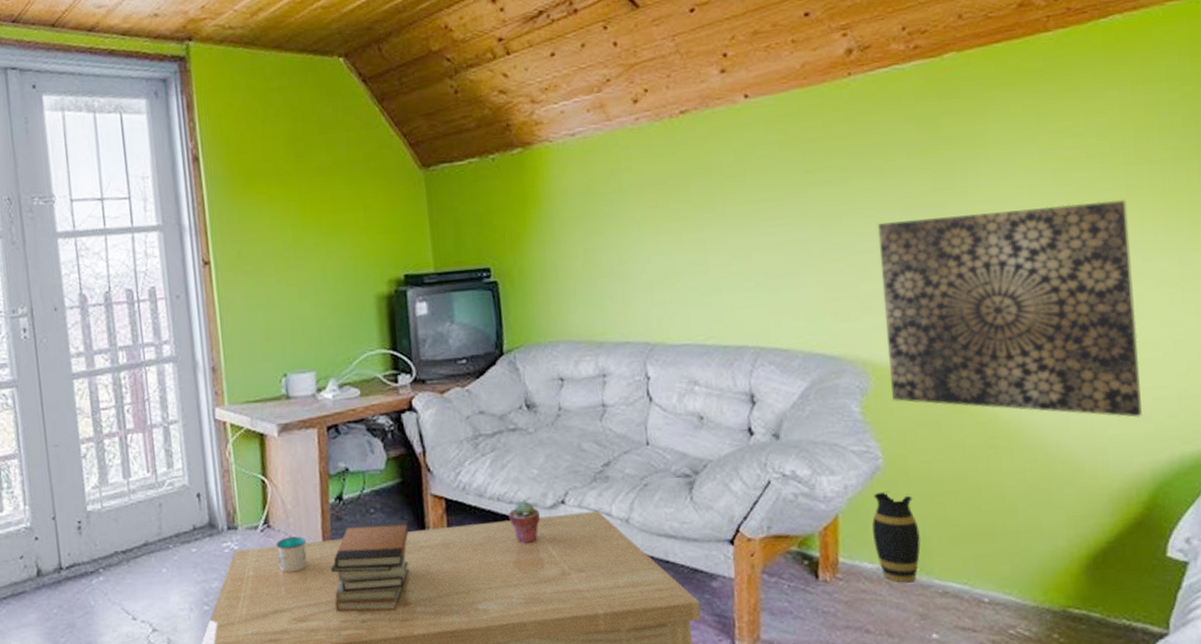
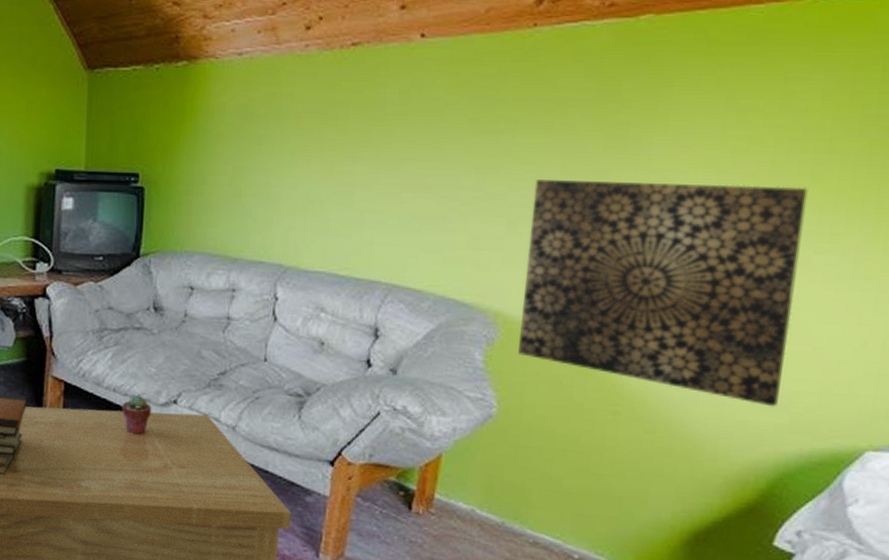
vase: present [872,491,921,583] -> none [473,439,521,528]

